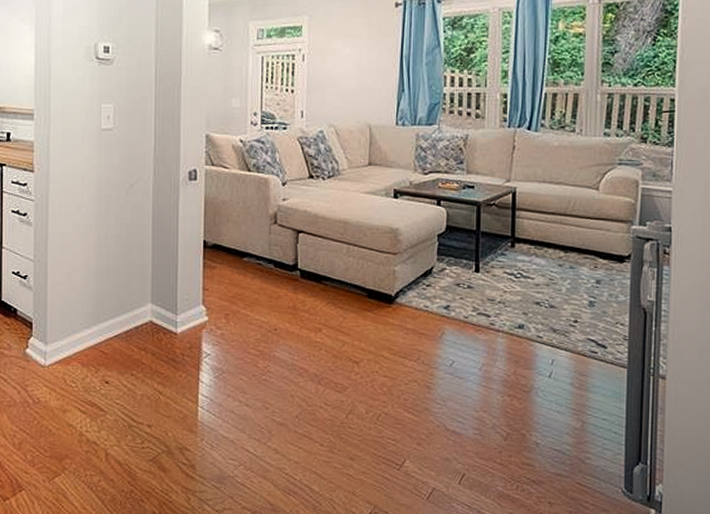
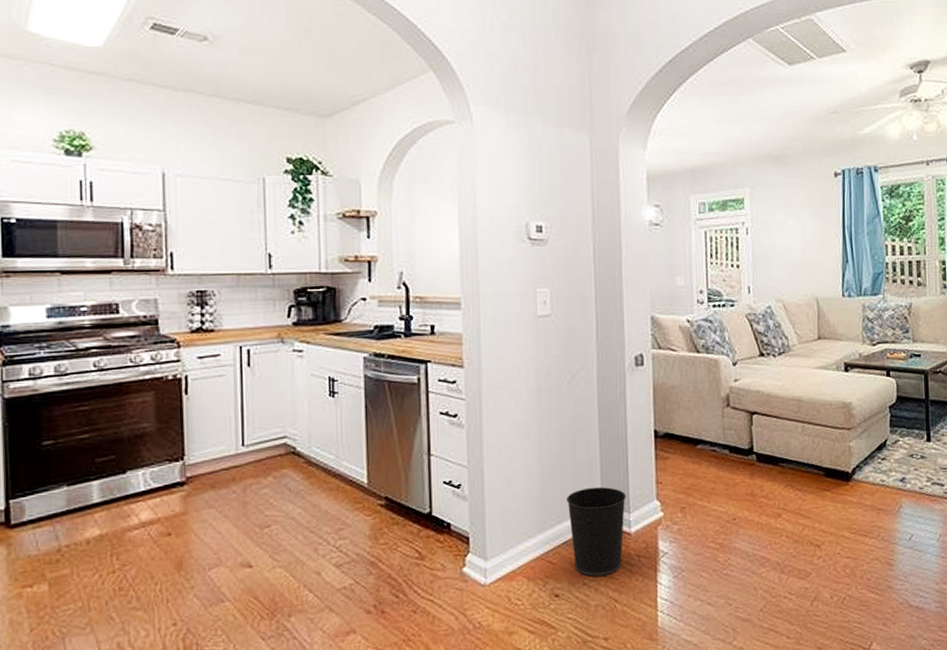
wastebasket: none [120,288,174,369] -> present [567,486,626,576]

